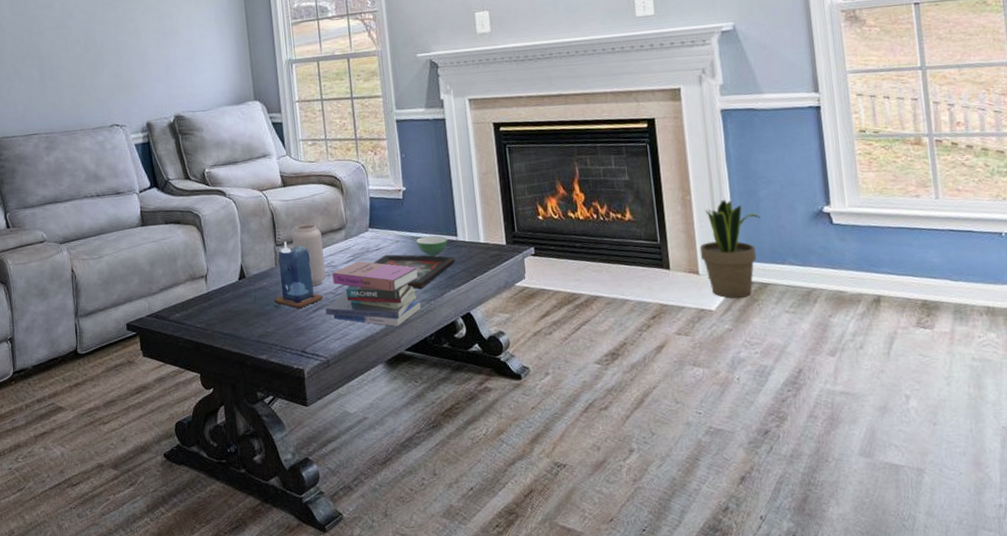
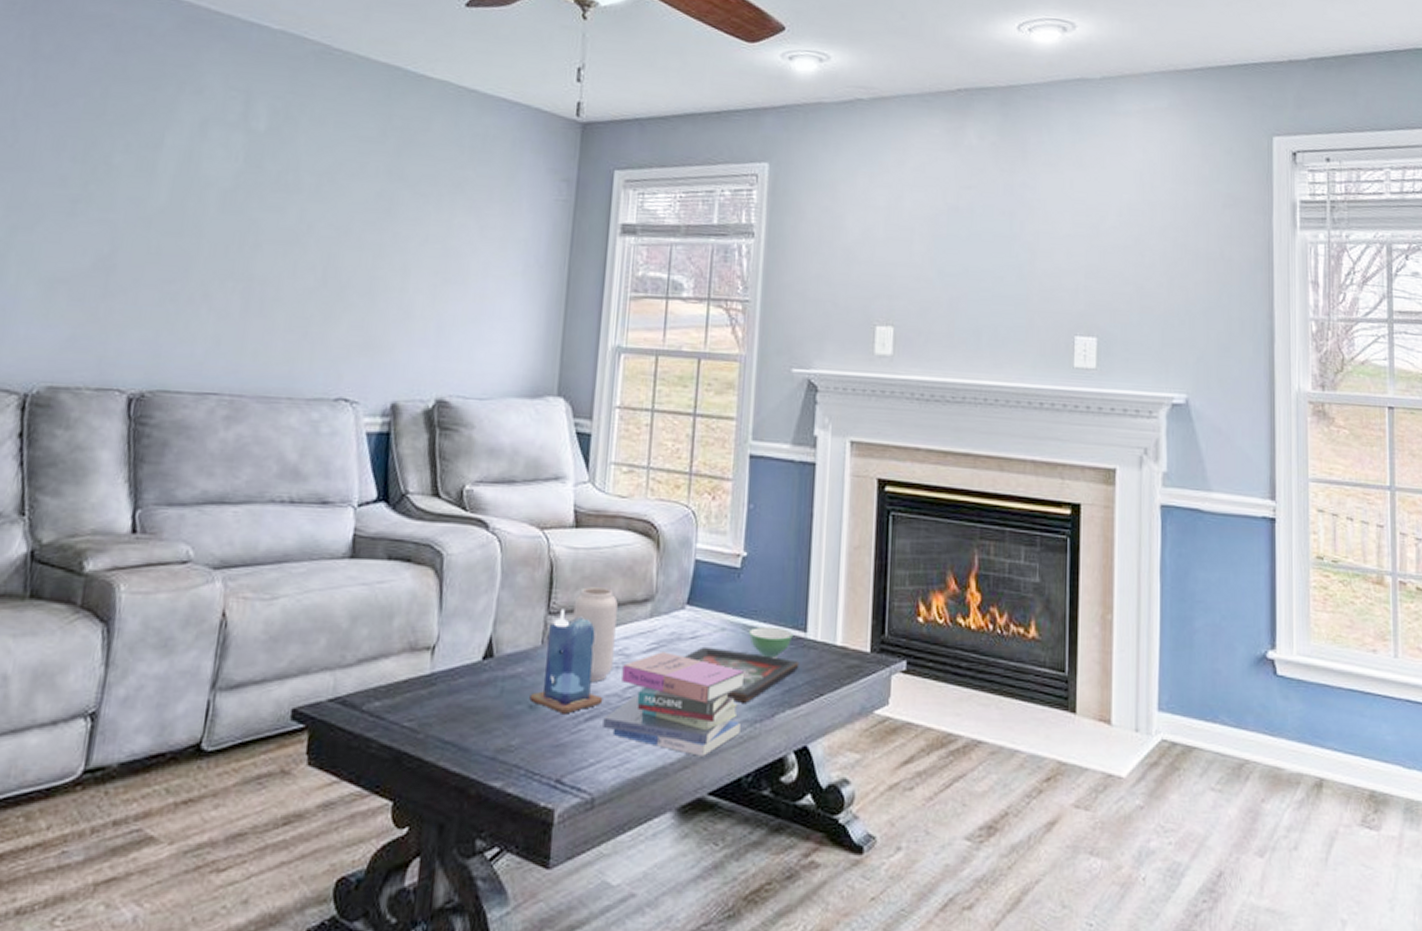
potted plant: present [699,199,760,298] -> none [1115,625,1193,763]

